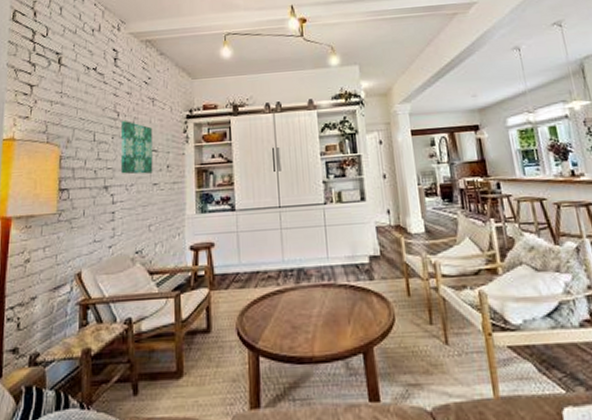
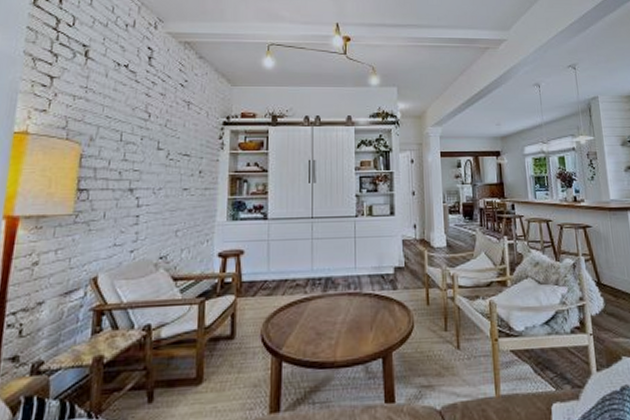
wall art: present [120,121,153,175] -> none [149,123,186,178]

